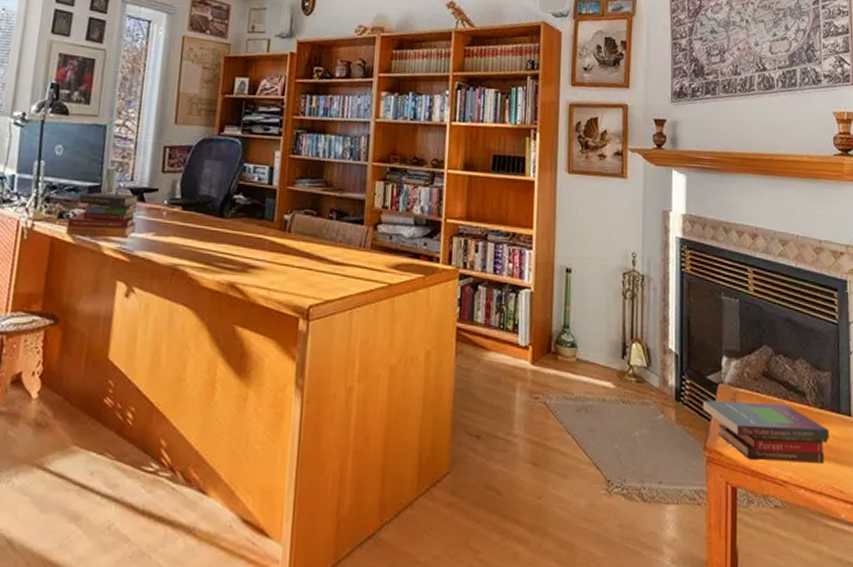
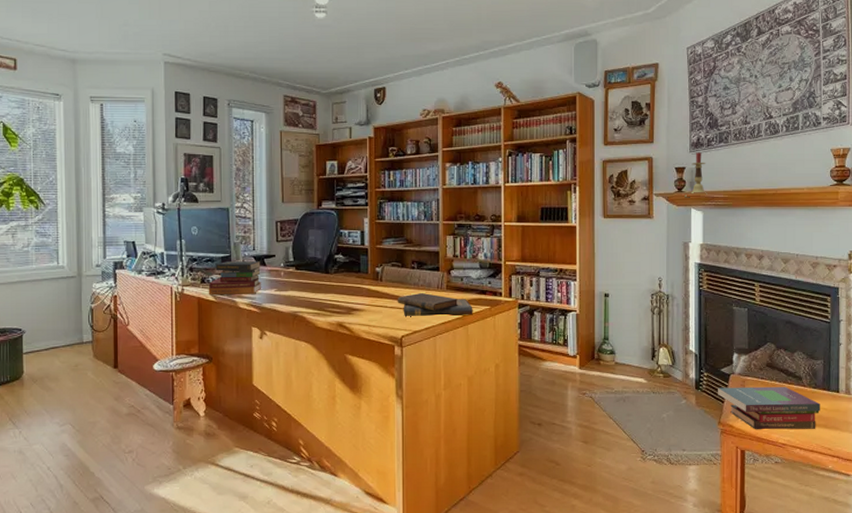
diary: none [307,250,402,285] -> present [397,292,473,316]
candlestick: none [665,103,691,157] -> present [684,152,707,198]

